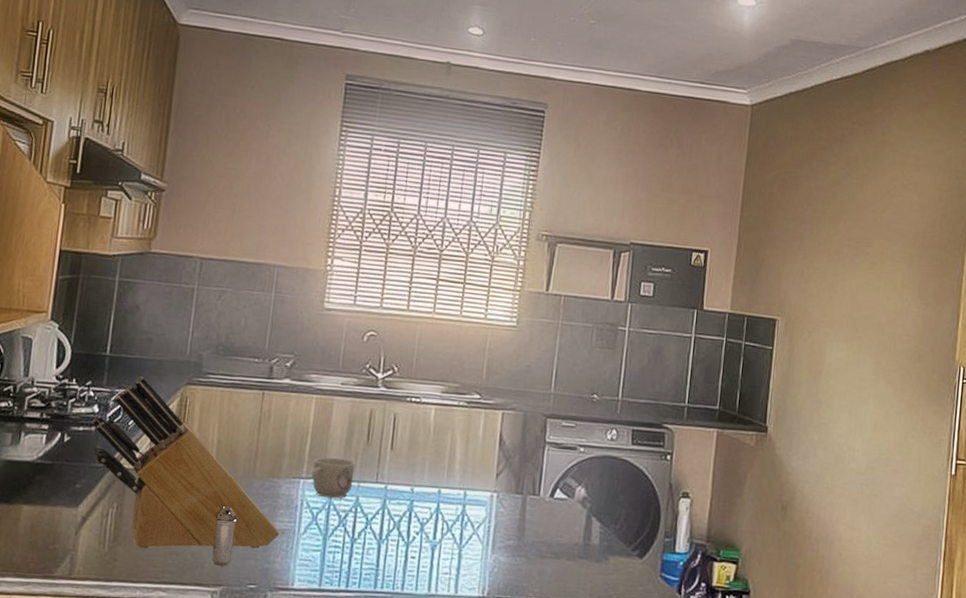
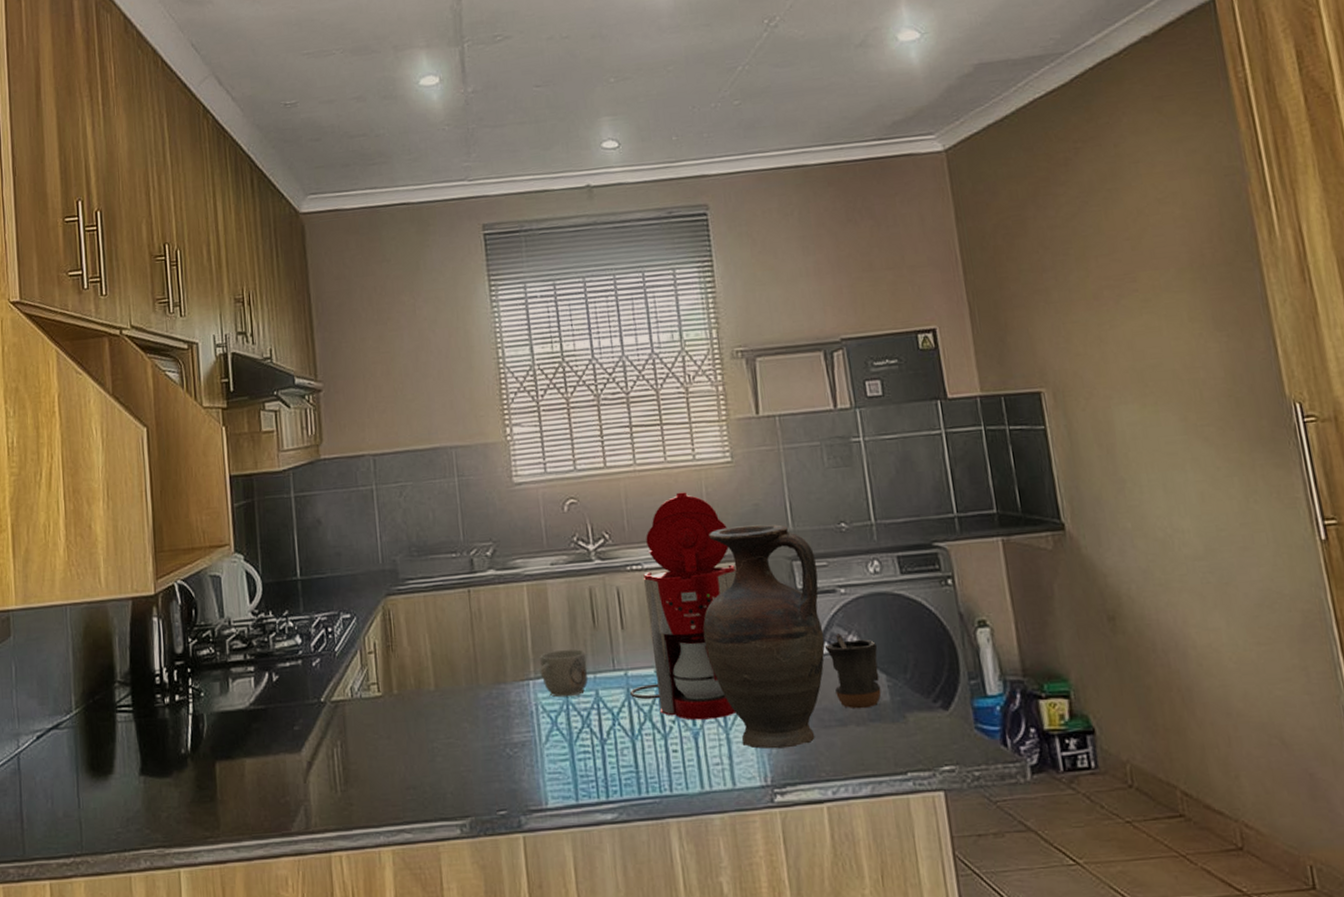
knife block: present [92,376,280,549] -> none [297,596,520,787]
shaker: present [211,506,237,566] -> none [446,724,474,794]
coffee maker: none [385,343,500,537] -> present [629,492,737,720]
vase: none [458,380,567,570] -> present [702,524,825,749]
mug: none [556,484,599,548] -> present [824,634,881,709]

